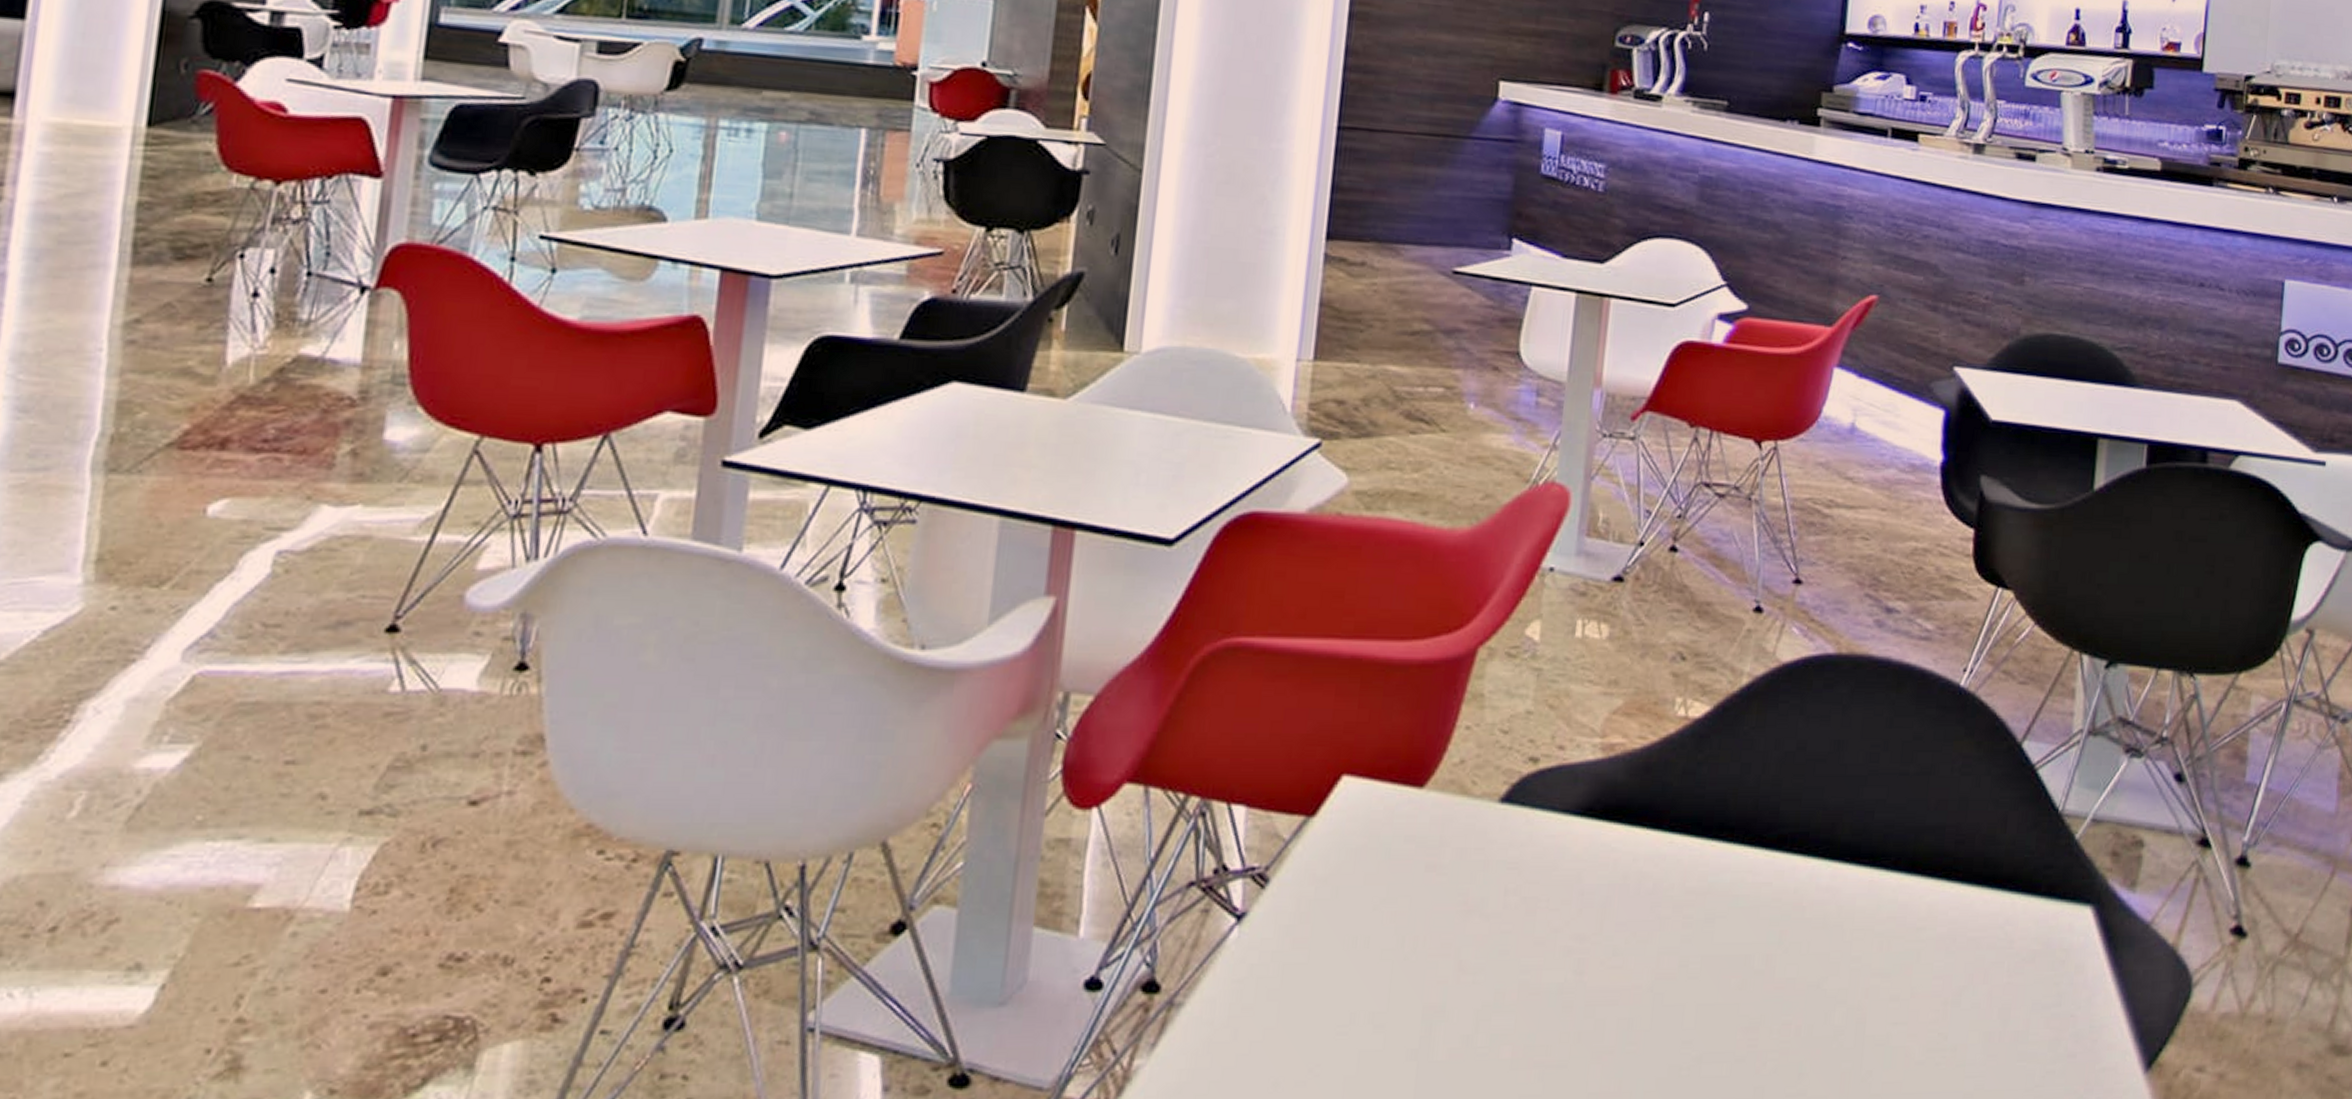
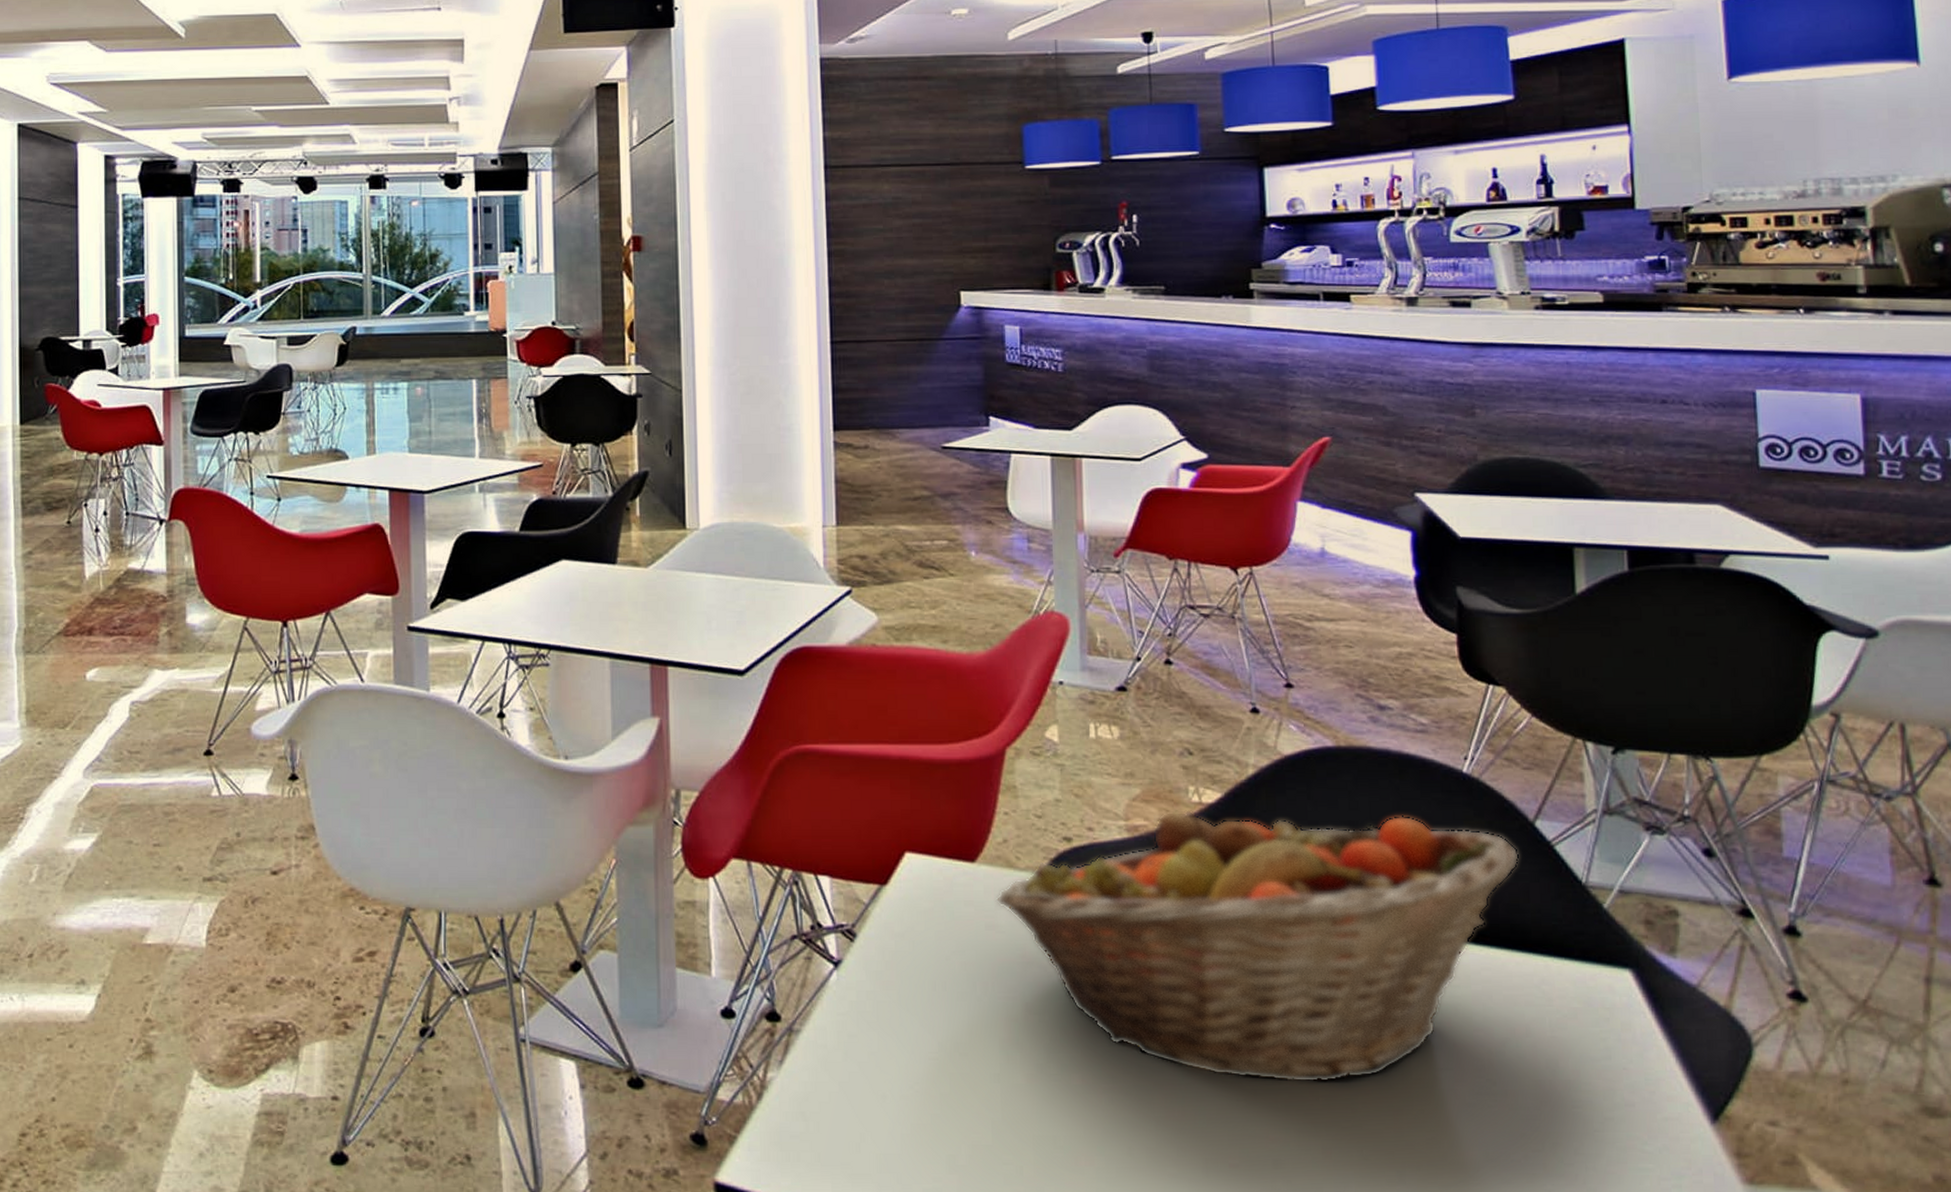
fruit basket: none [1442,726,2003,1046] -> present [996,810,1520,1083]

